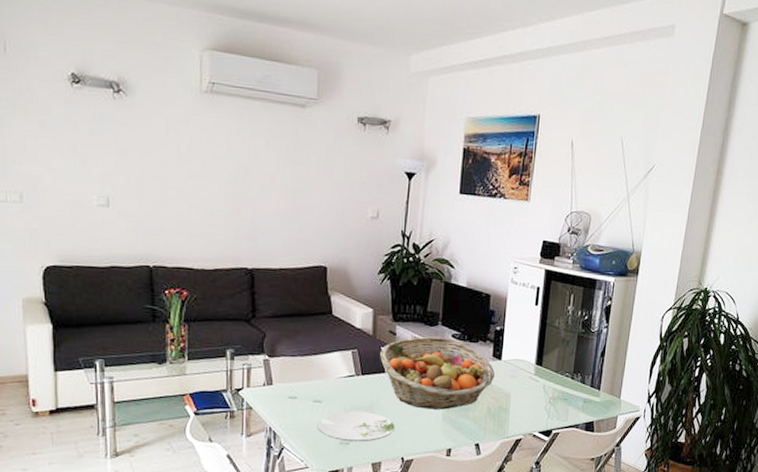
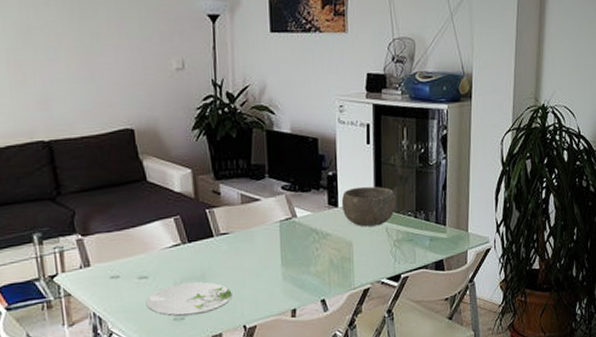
fruit basket: present [380,336,496,410] -> none [206,190,334,270]
bowl: none [505,344,557,382] -> present [341,186,396,227]

